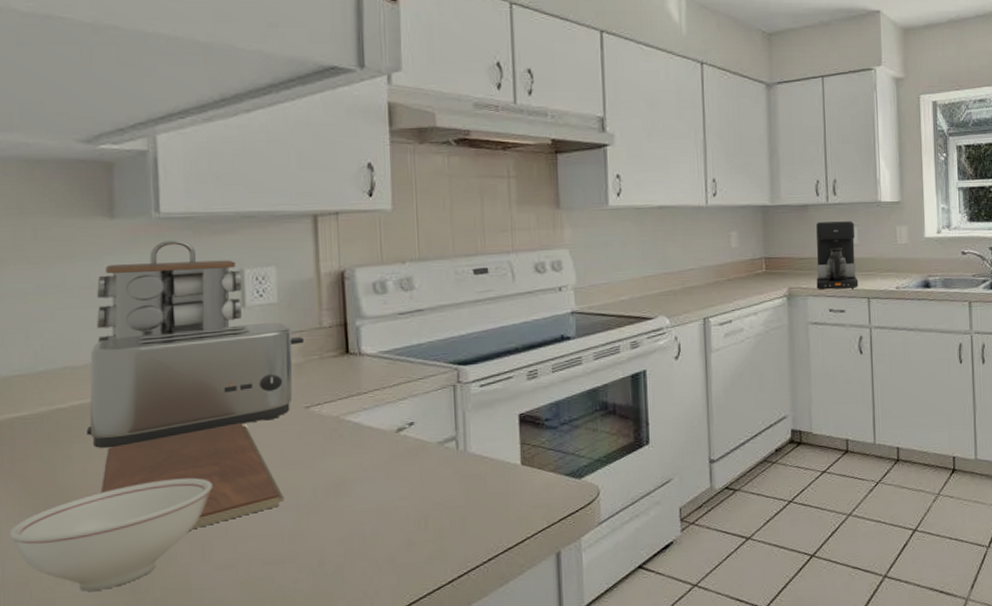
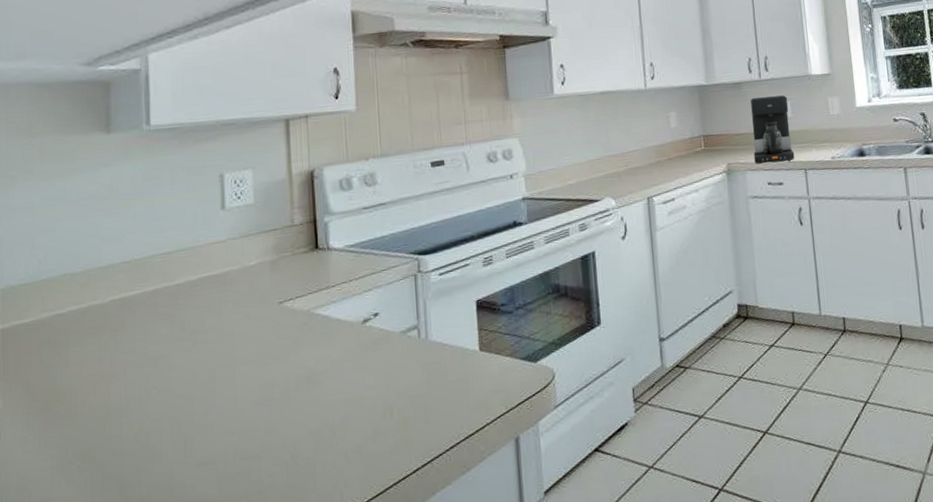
bowl: present [9,478,212,592] -> none [11,376,194,492]
toaster: present [86,323,305,449] -> none [82,222,278,351]
spice rack: present [97,239,242,342] -> none [94,149,222,250]
chopping board: present [100,422,284,530] -> none [94,320,260,427]

